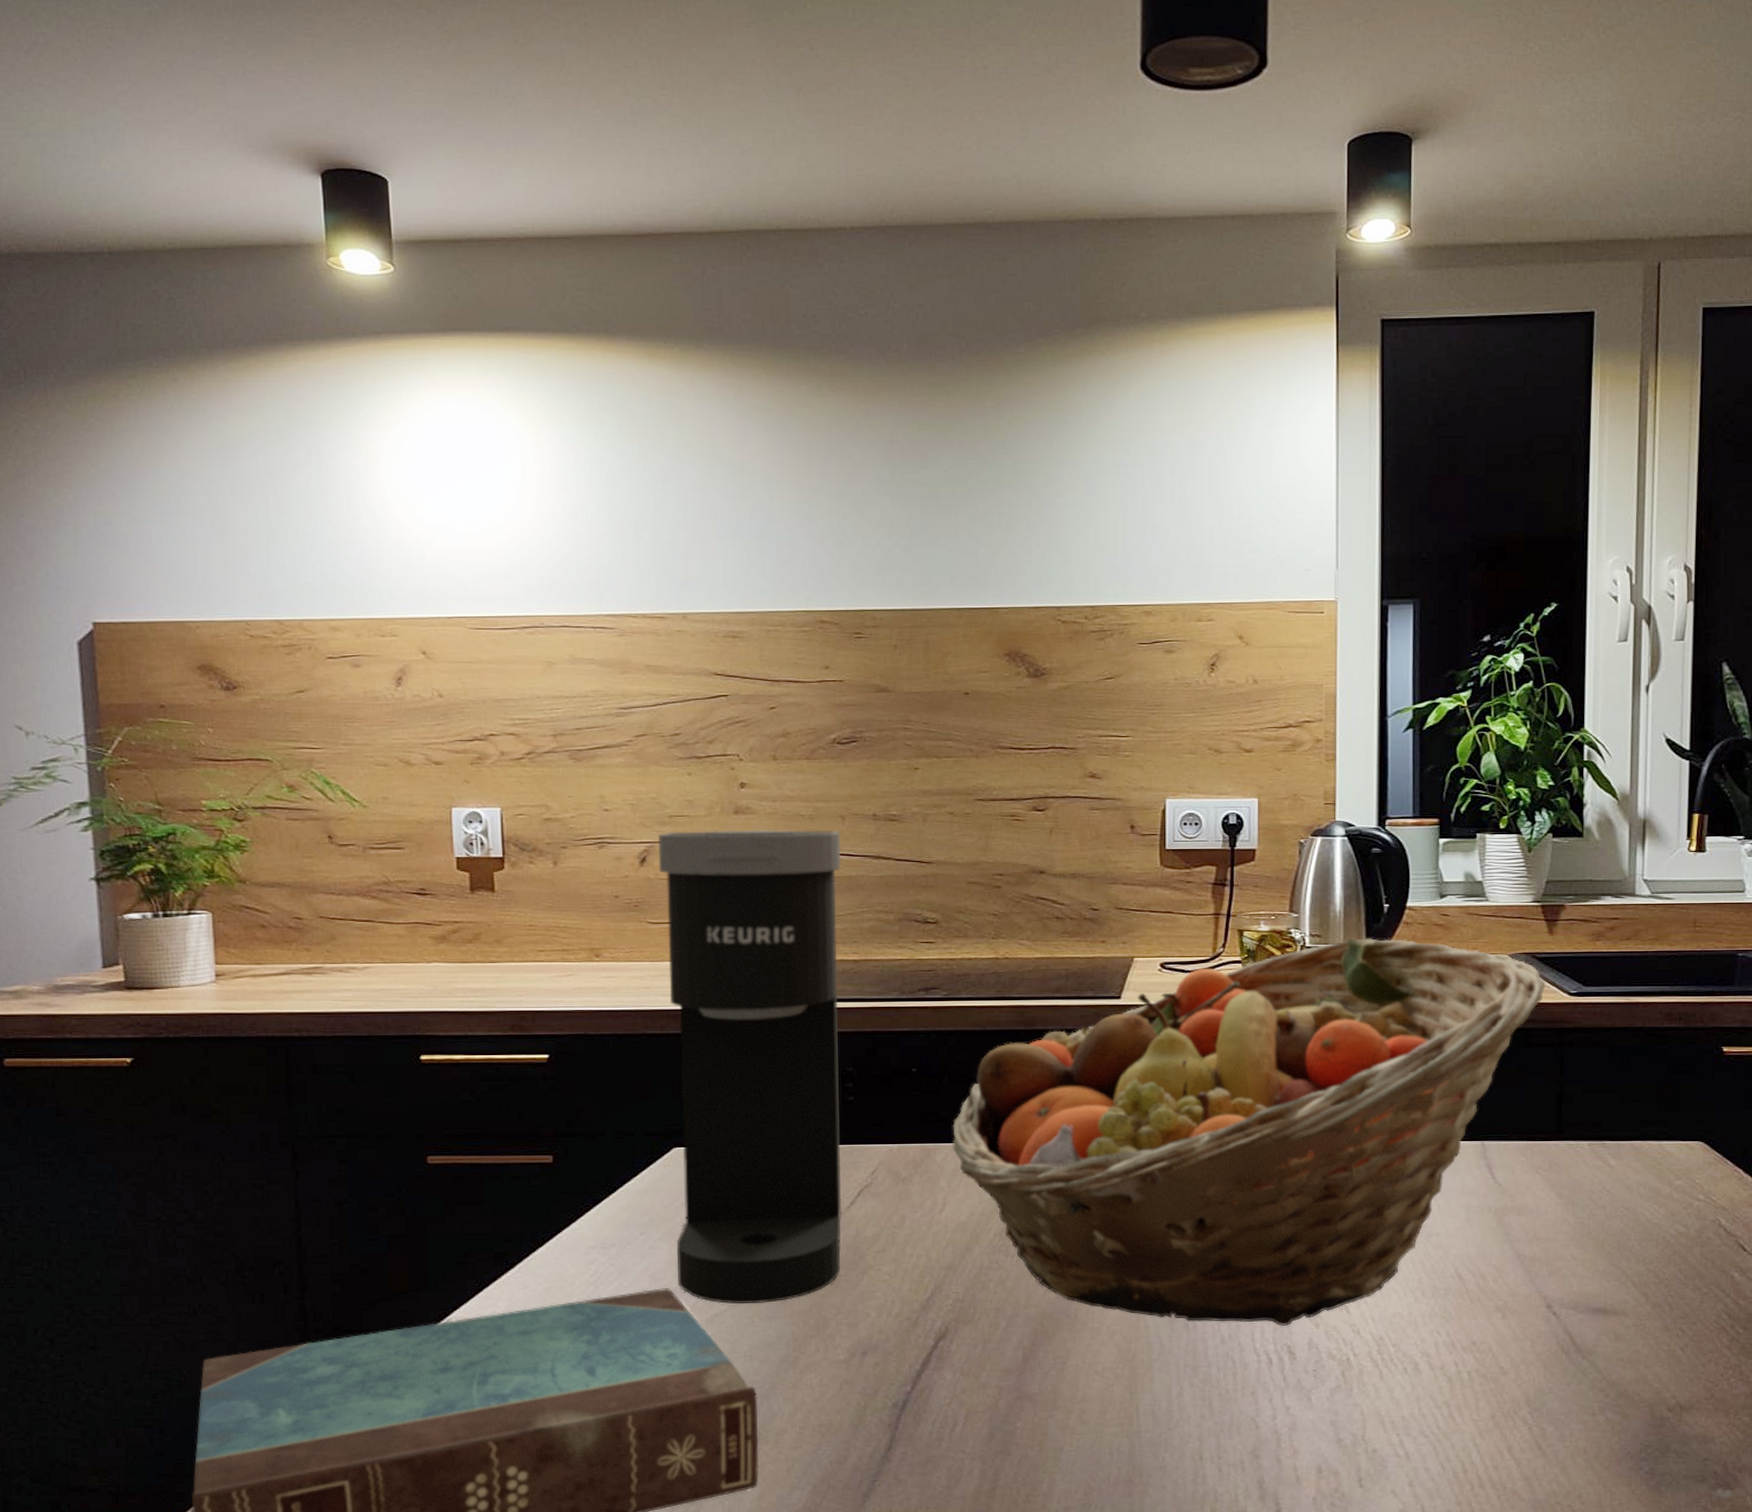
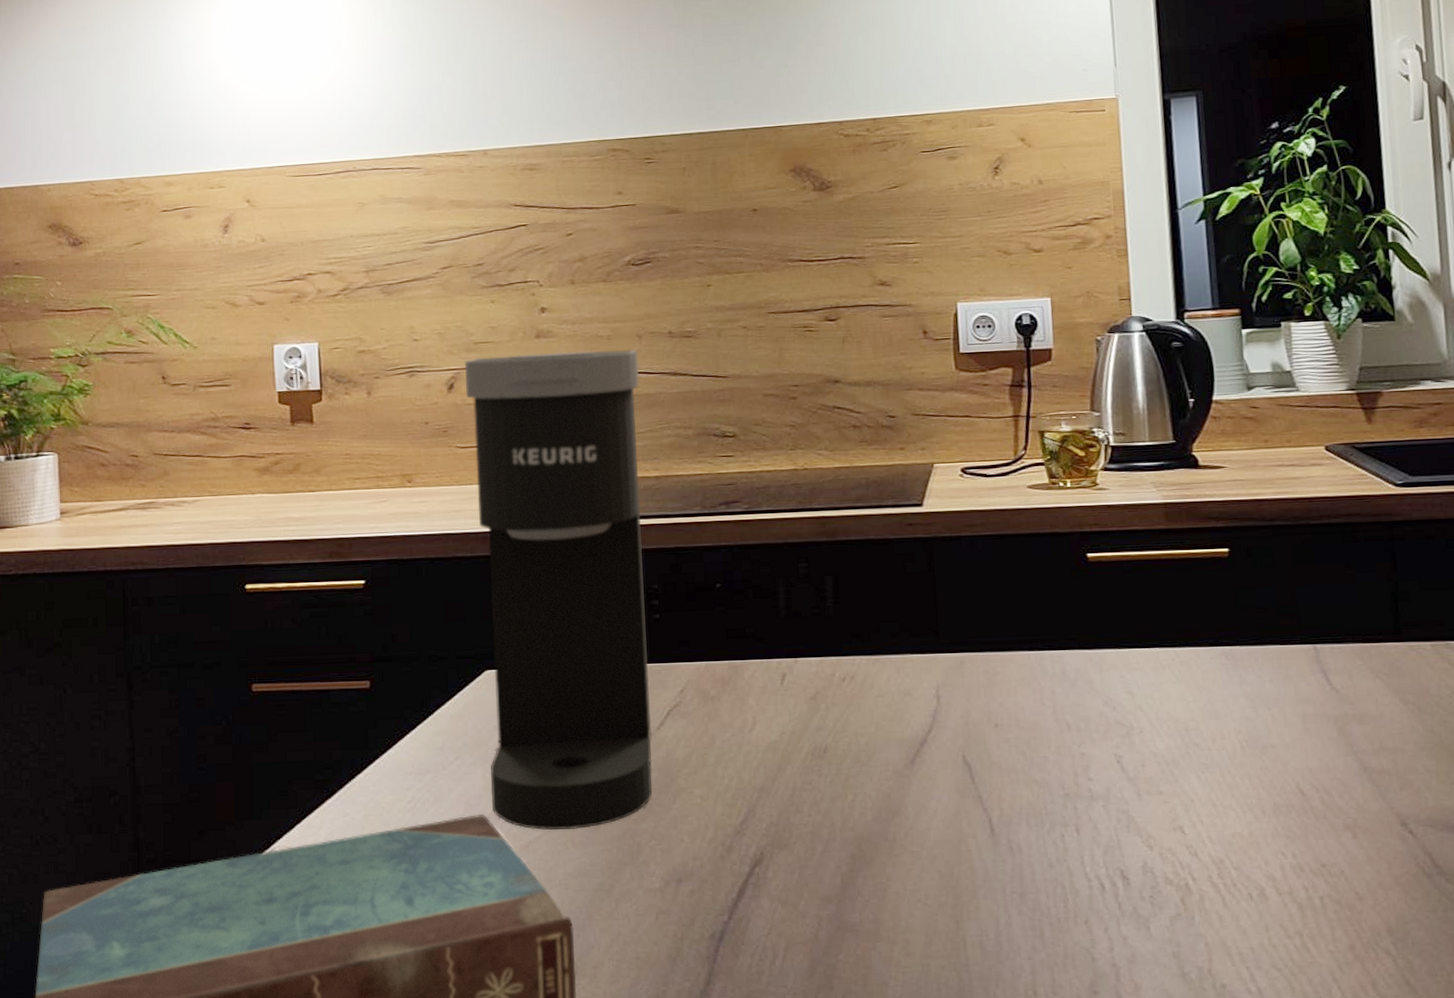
fruit basket: present [952,938,1546,1326] -> none [759,434,1369,848]

